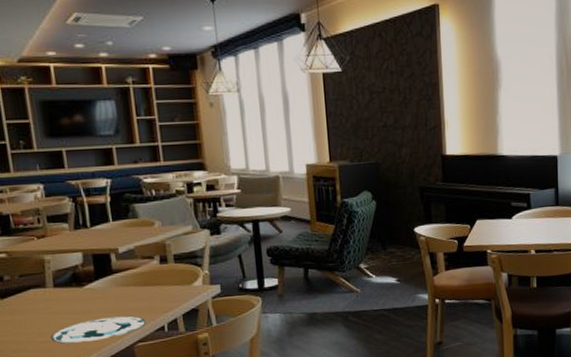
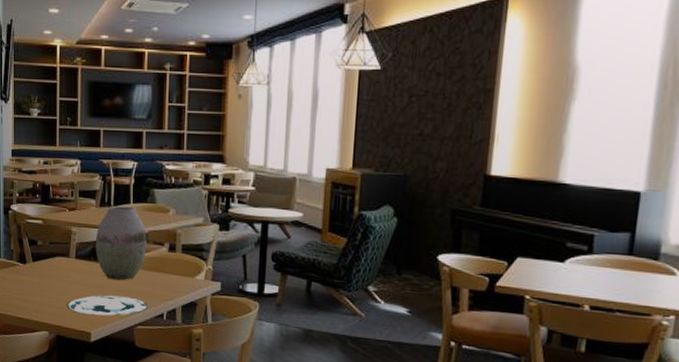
vase: none [74,224,136,302] -> present [95,205,147,281]

